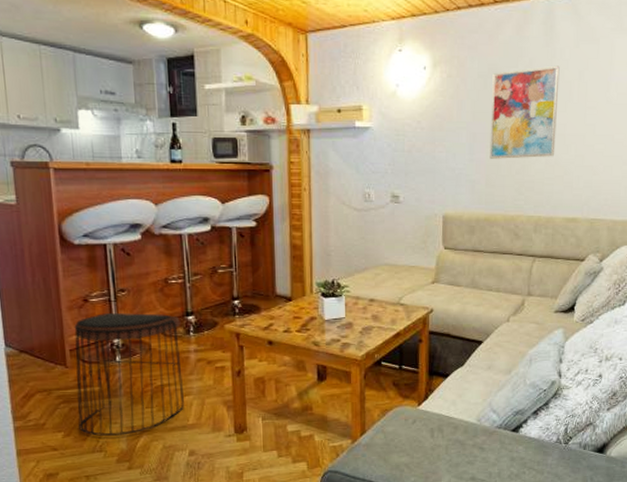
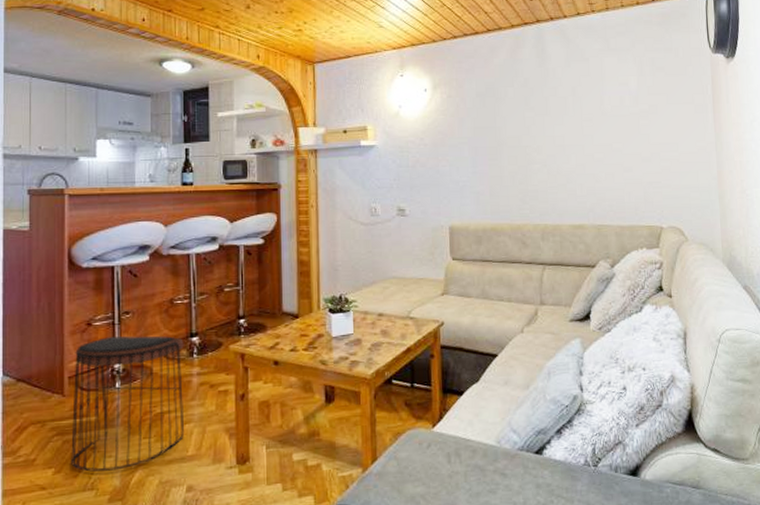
wall art: present [489,65,560,159] -> none [490,83,556,171]

